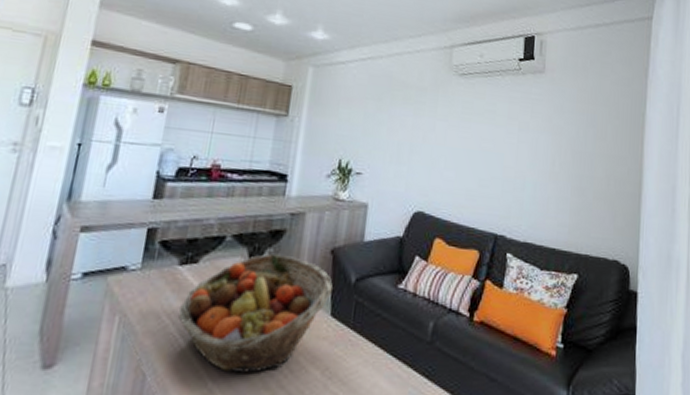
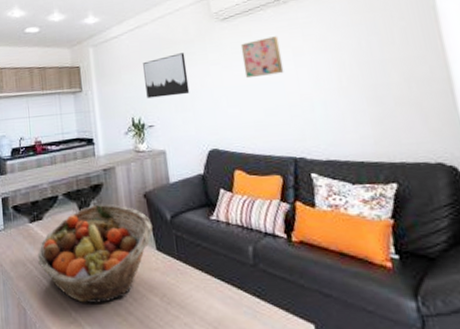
wall art: none [362,98,414,146] -> present [143,53,190,99]
wall art: none [469,104,510,146] -> present [240,36,284,79]

